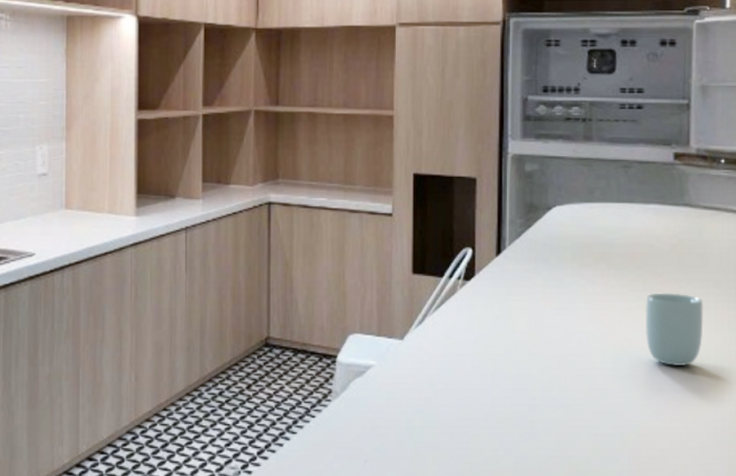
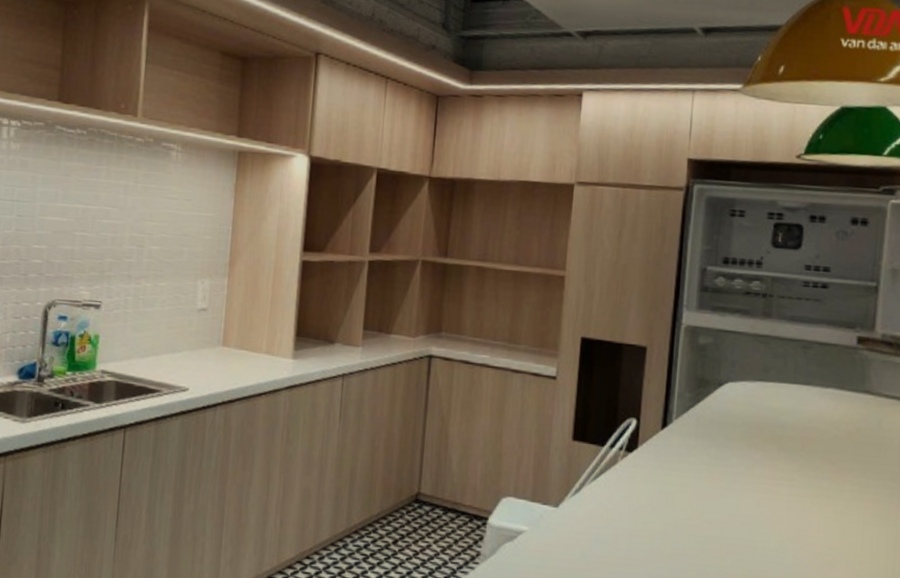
cup: present [645,293,704,367] -> none [813,480,878,560]

